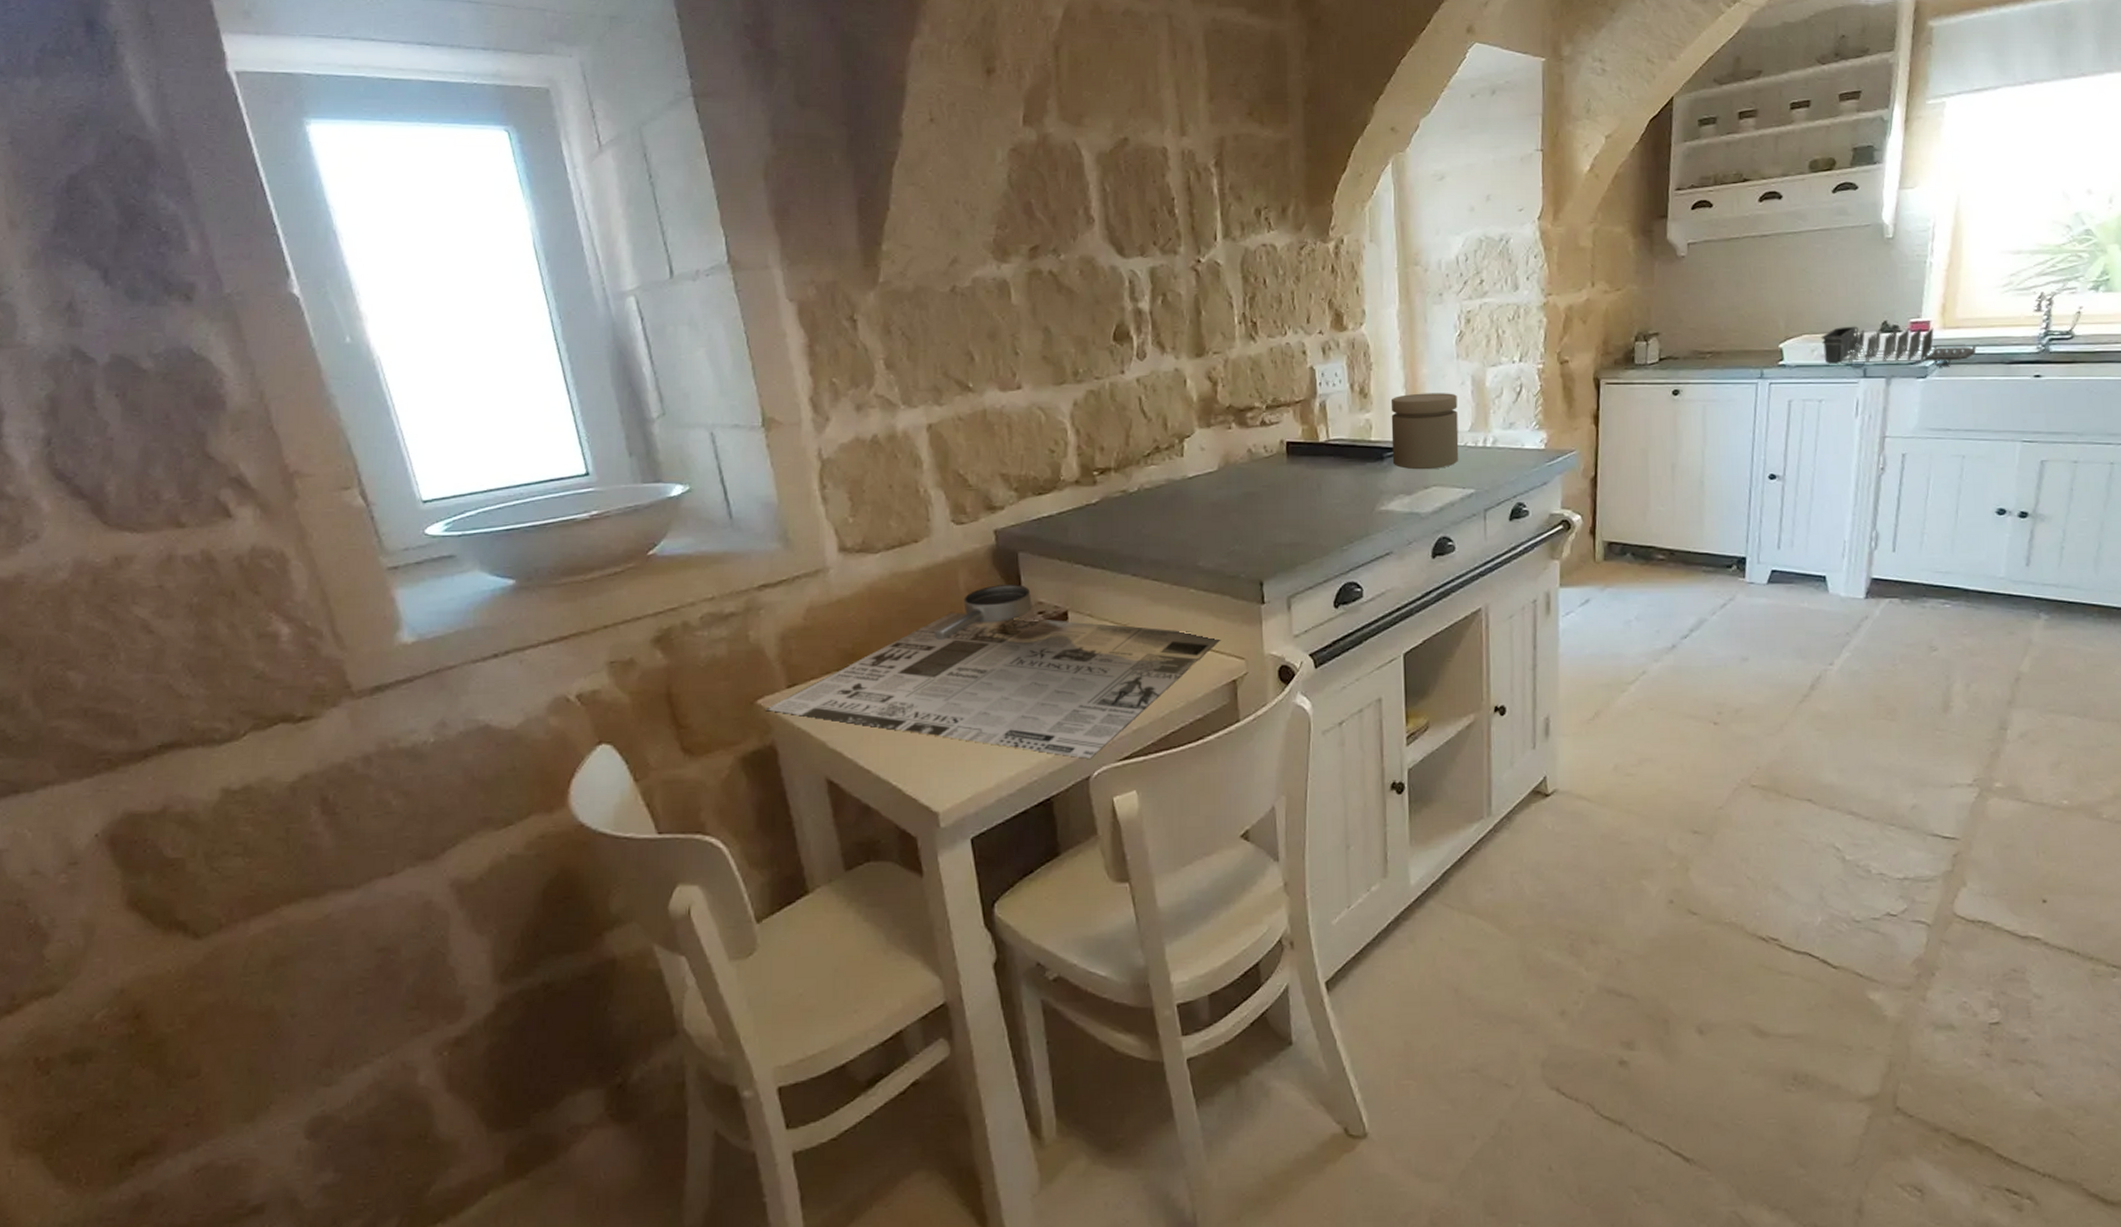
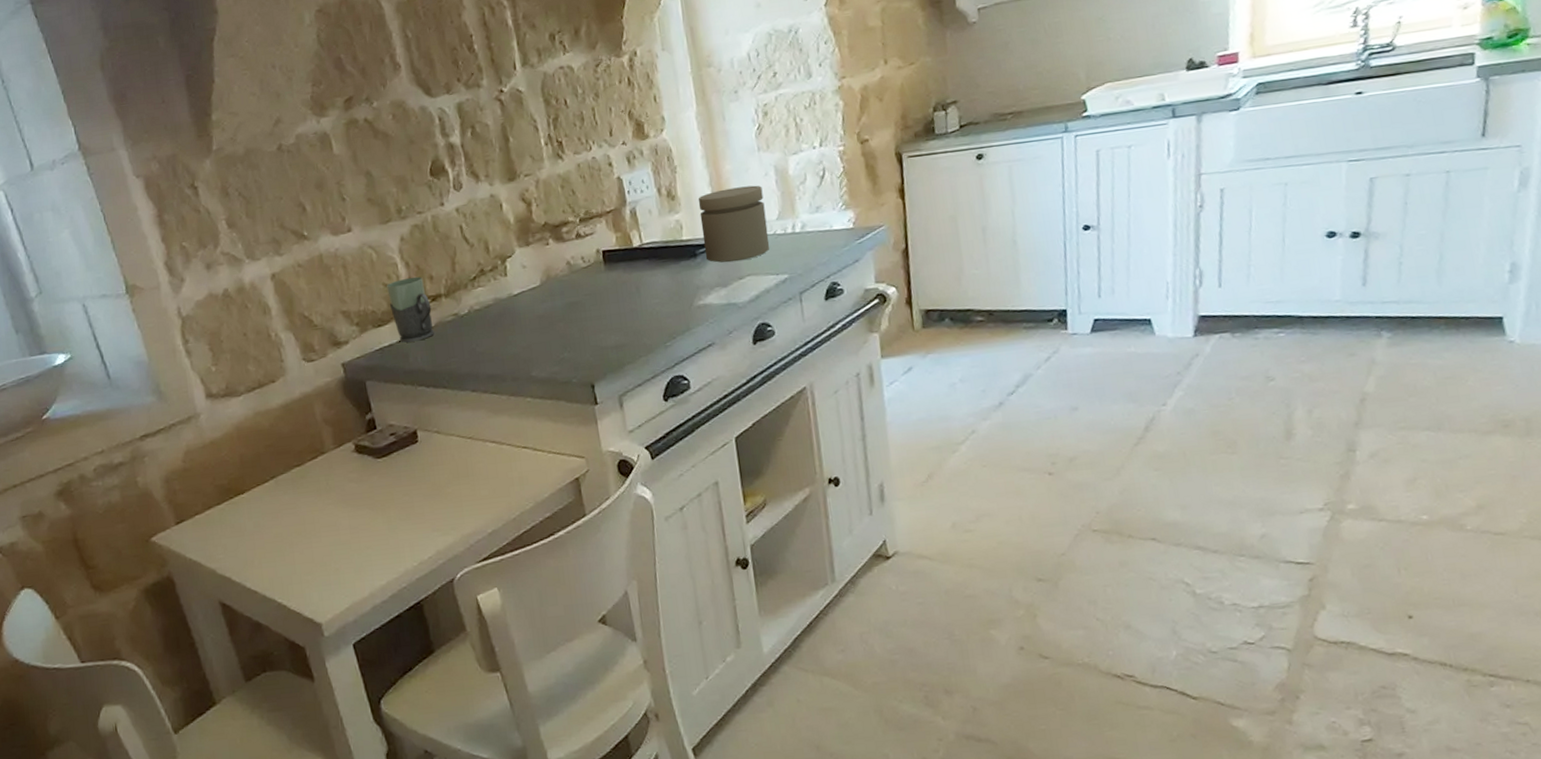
newspaper: present [765,585,1220,759] -> none [159,411,560,563]
mug: none [1052,446,1099,515] -> present [385,276,434,343]
dish rack: present [1820,326,1977,369] -> none [1124,58,1291,111]

